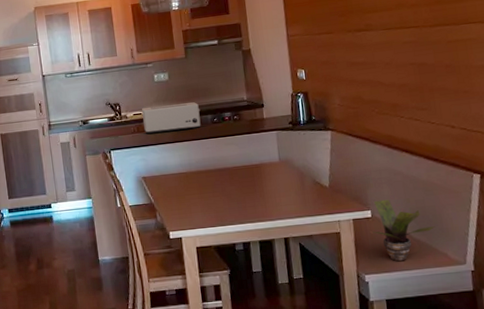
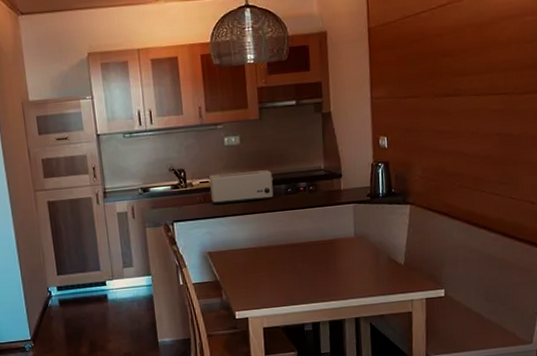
potted plant: present [372,199,436,262] -> none [444,278,507,342]

